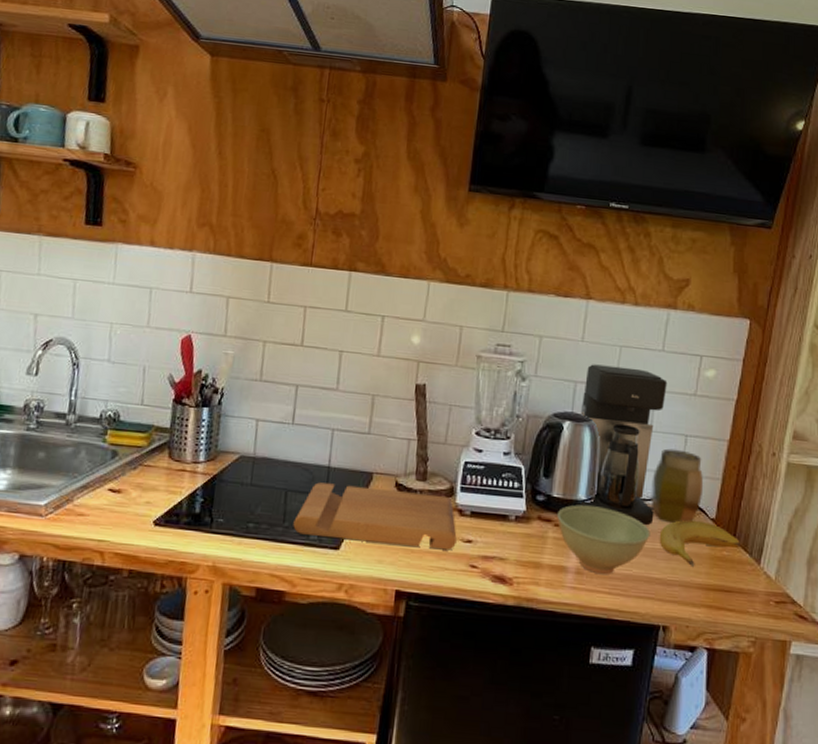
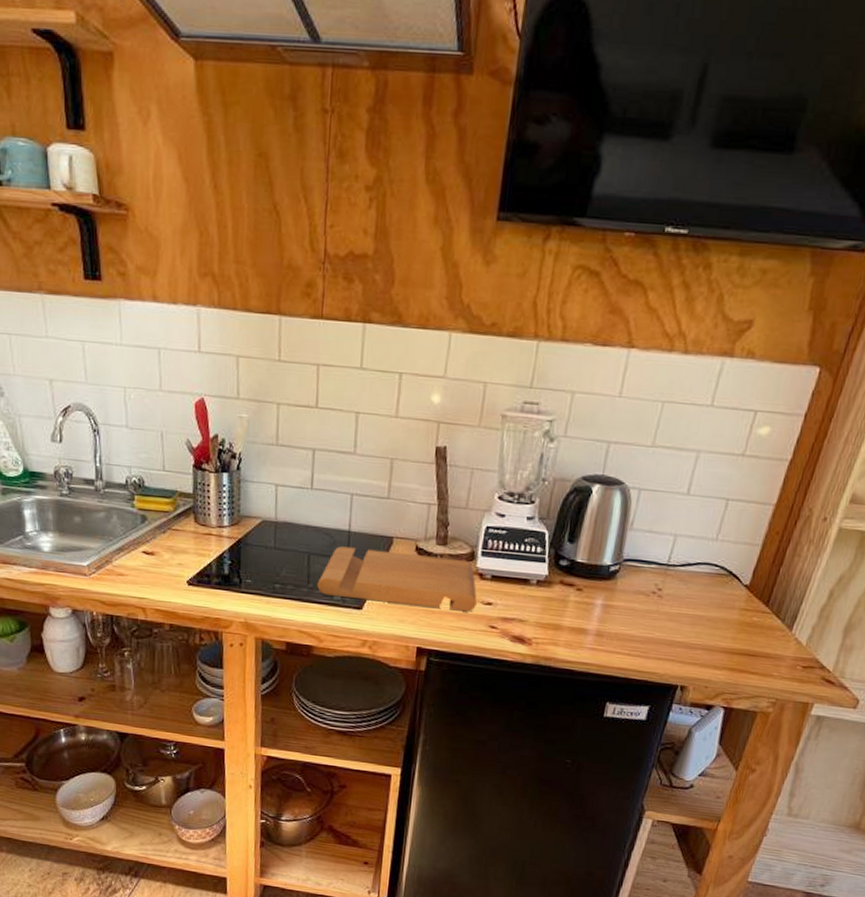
bowl: present [556,504,651,575] -> none [579,570,678,638]
coffee maker: present [573,364,668,526] -> none [598,422,713,591]
jar: present [650,448,704,523] -> none [680,513,742,589]
fruit: present [659,519,740,568] -> none [685,586,774,633]

